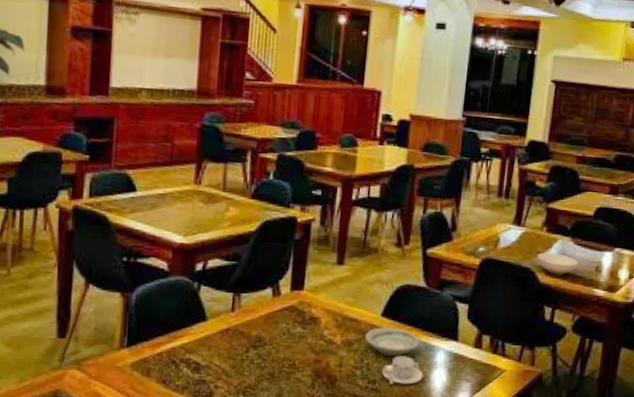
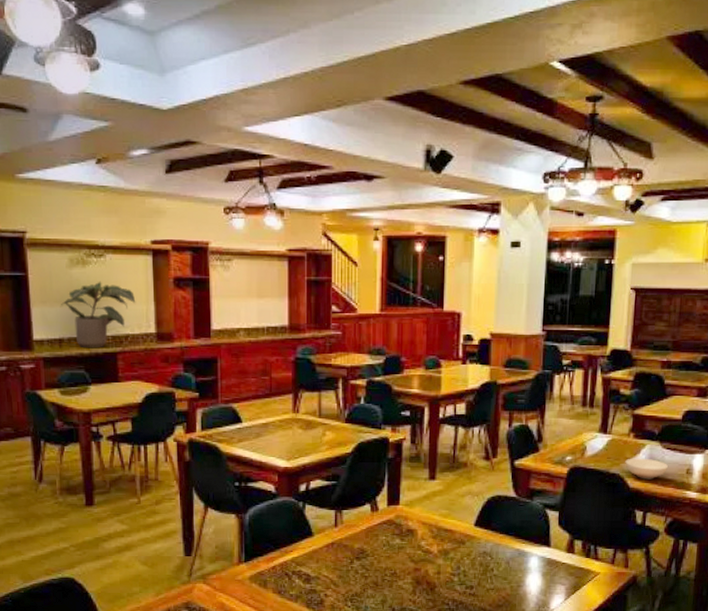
saucer: present [365,326,419,357] -> none [461,535,513,563]
teacup: present [381,356,424,385] -> none [478,562,519,590]

